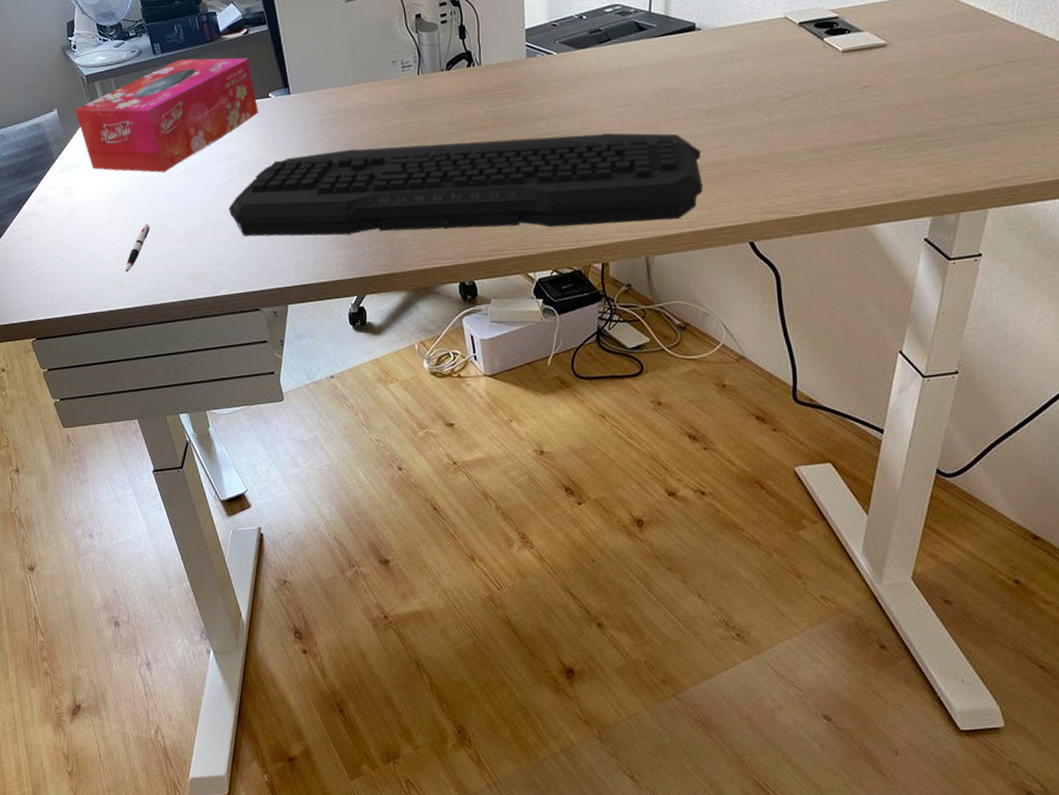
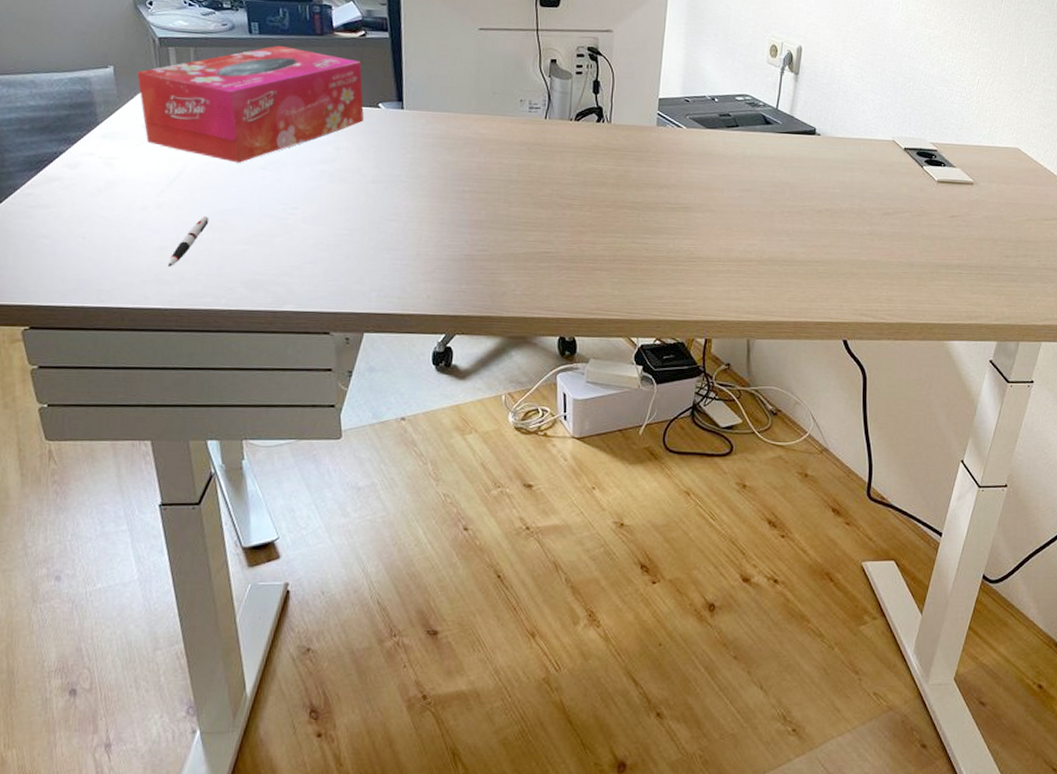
keyboard: present [229,133,703,237] -> none [310,175,809,307]

